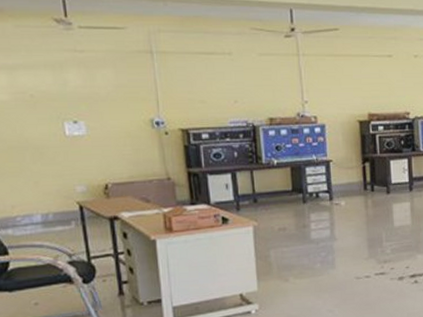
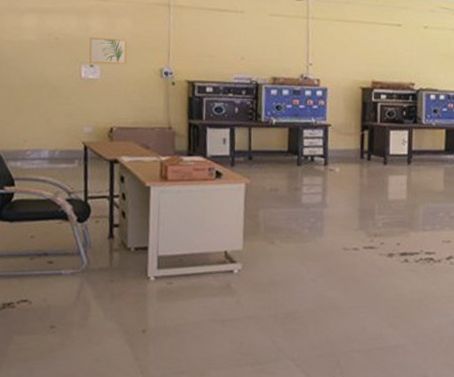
wall art: none [68,90,115,120] -> present [89,37,128,65]

